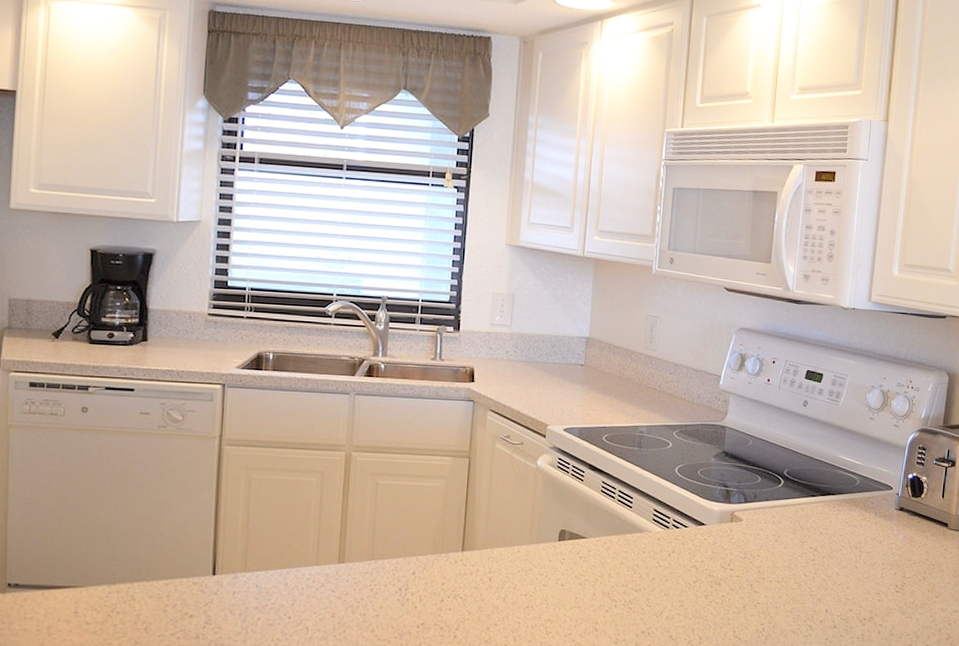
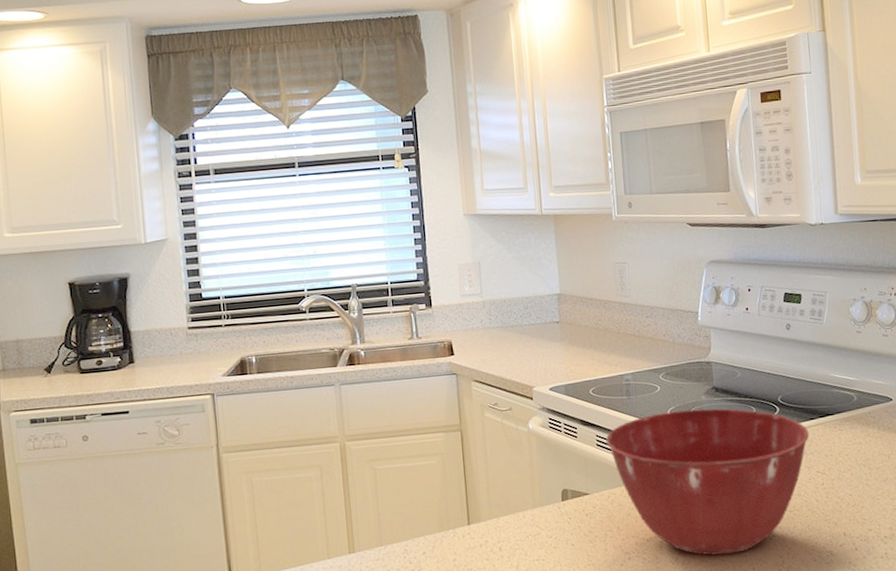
mixing bowl: none [610,469,809,615] -> present [605,408,810,556]

